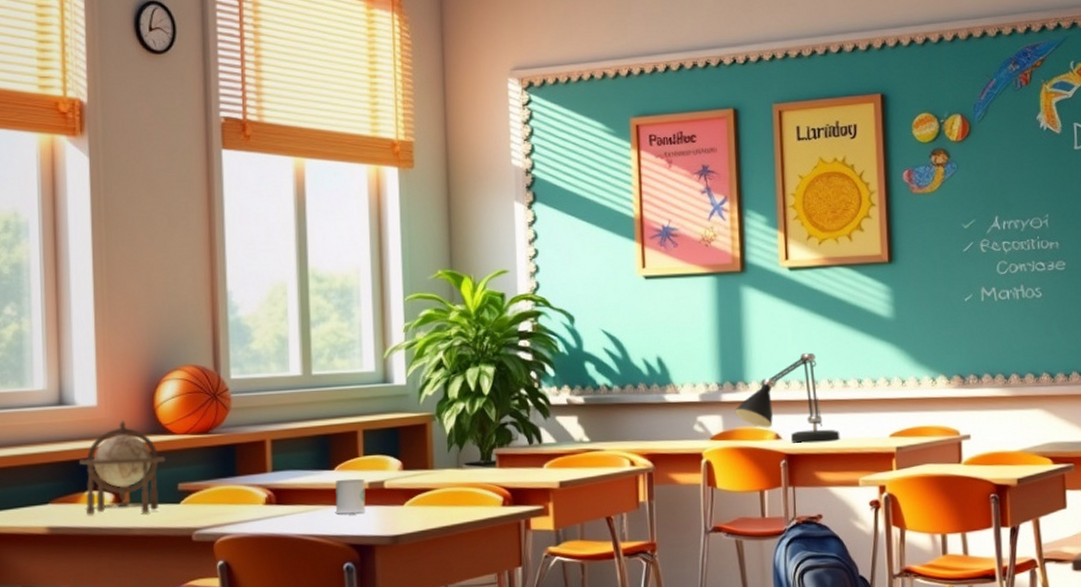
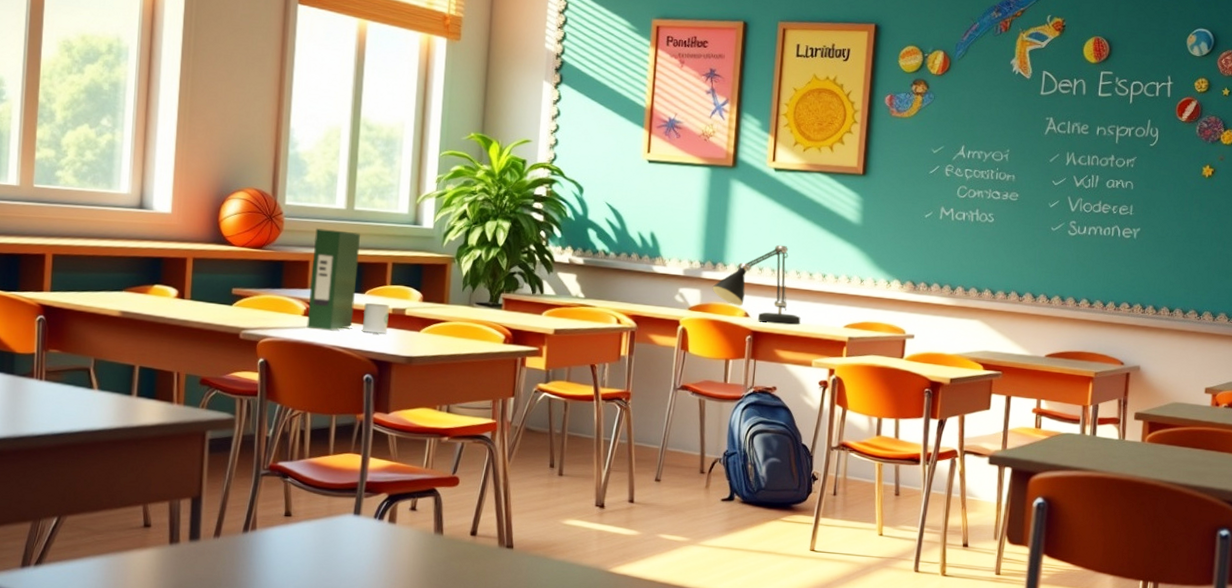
globe: present [79,420,165,516] -> none [152,228,224,310]
binder: none [268,400,324,518] -> present [306,228,360,331]

